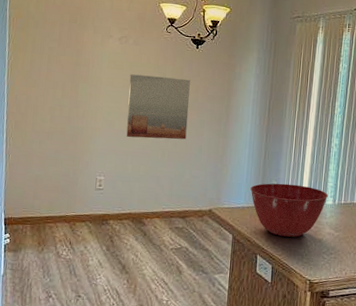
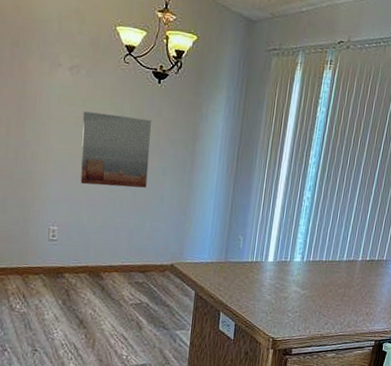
mixing bowl: present [250,183,329,237] -> none [215,238,297,295]

